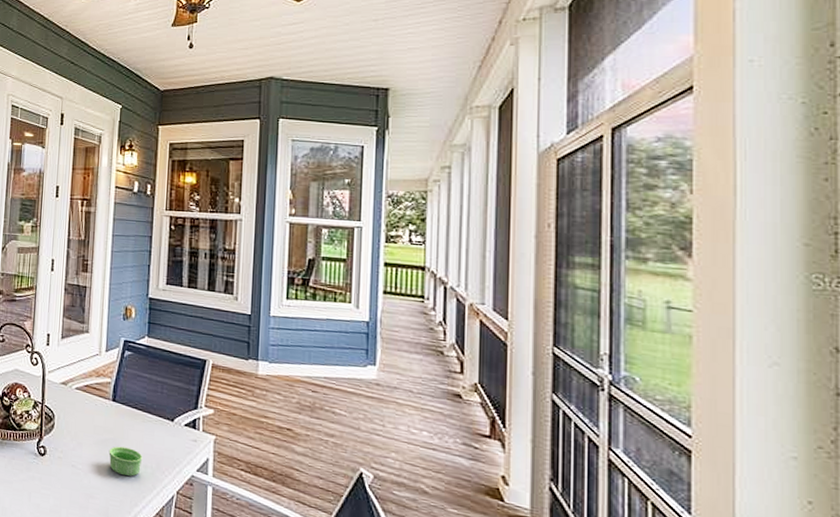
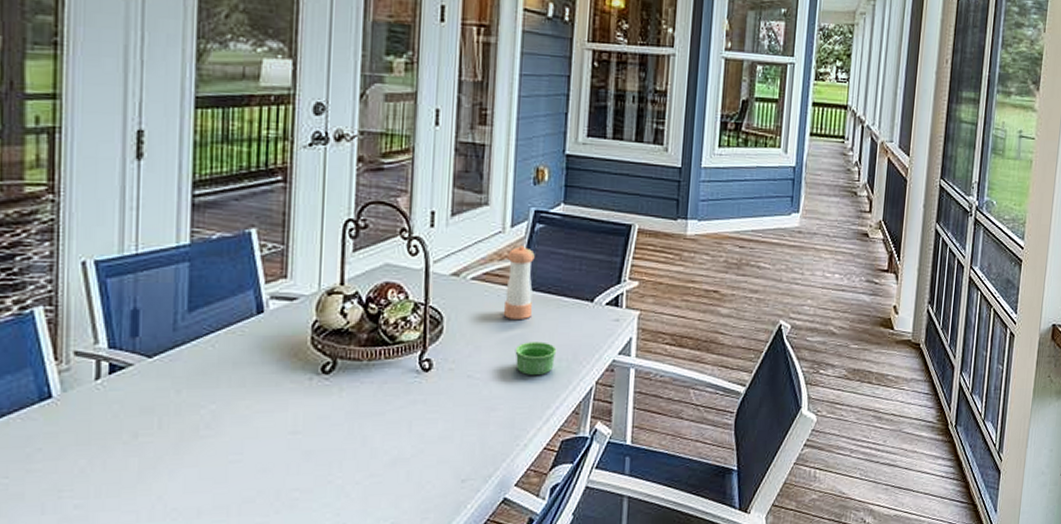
pepper shaker: none [100,367,124,427] -> present [504,246,535,319]

